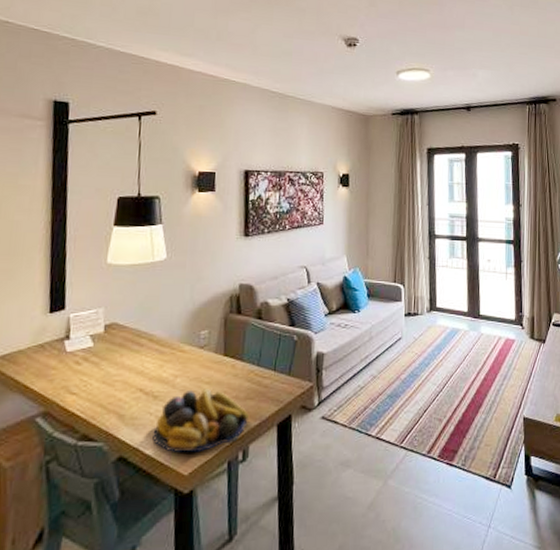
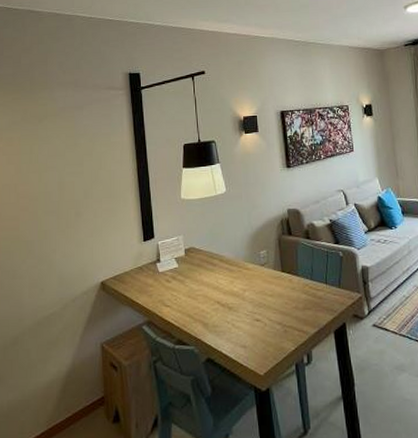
fruit bowl: present [153,389,249,453] -> none [232,301,309,356]

